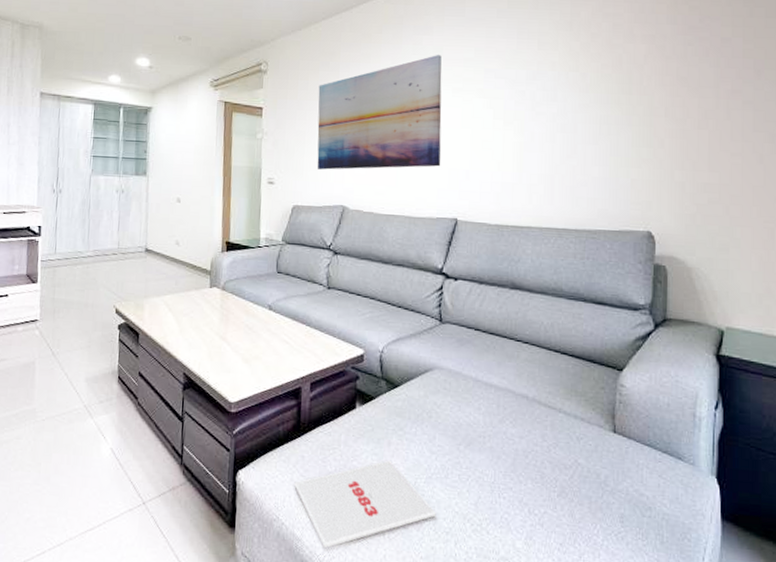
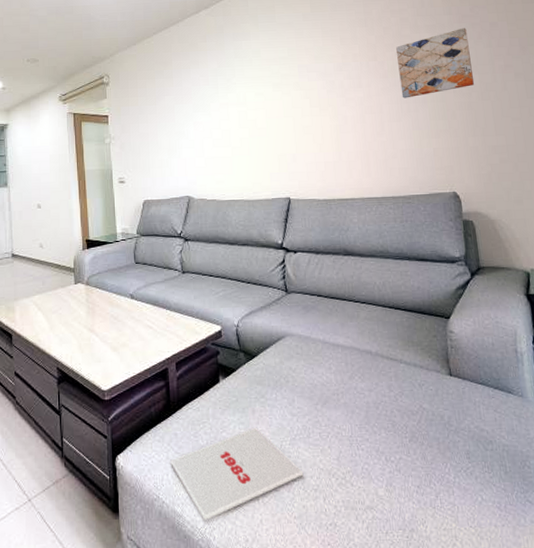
wall art: present [317,55,442,170] -> none [156,56,270,166]
wall art: none [602,41,692,119] -> present [396,27,475,98]

